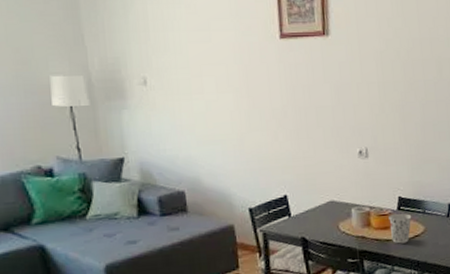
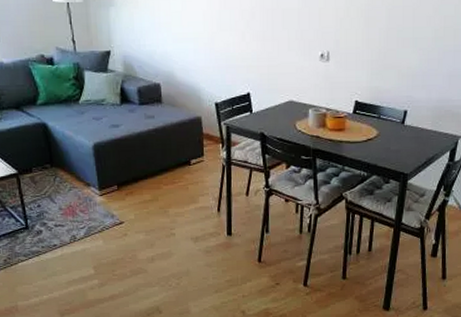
cup: present [388,213,412,244] -> none [344,116,367,146]

